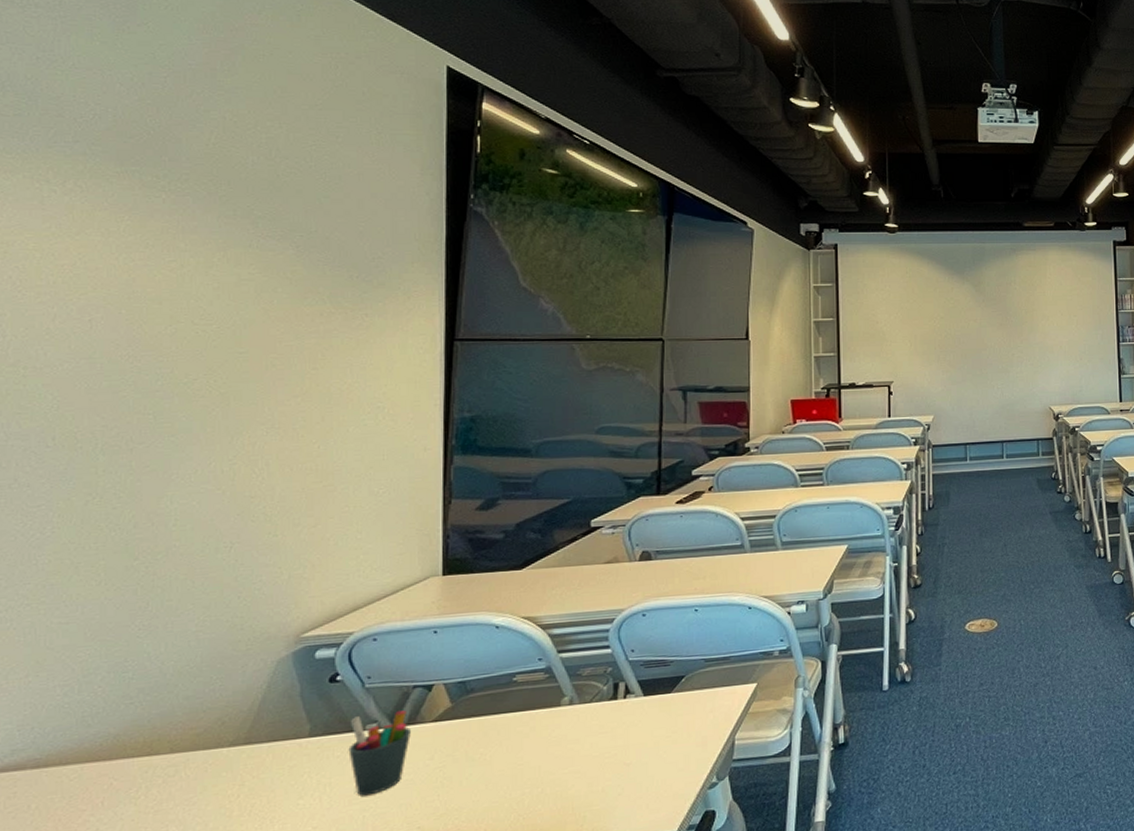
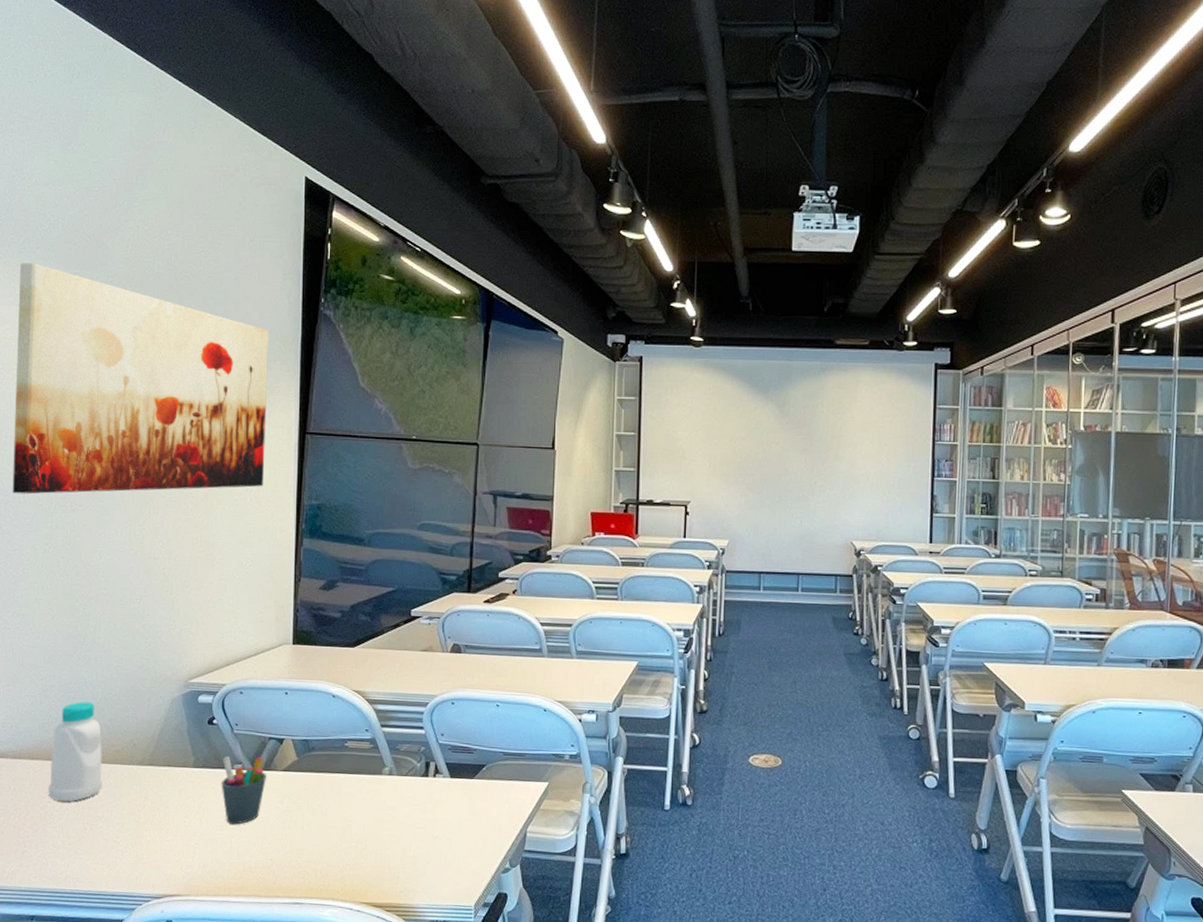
wall art: none [35,159,405,437] -> present [12,262,269,494]
bottle: none [92,680,175,811] -> present [49,701,102,802]

